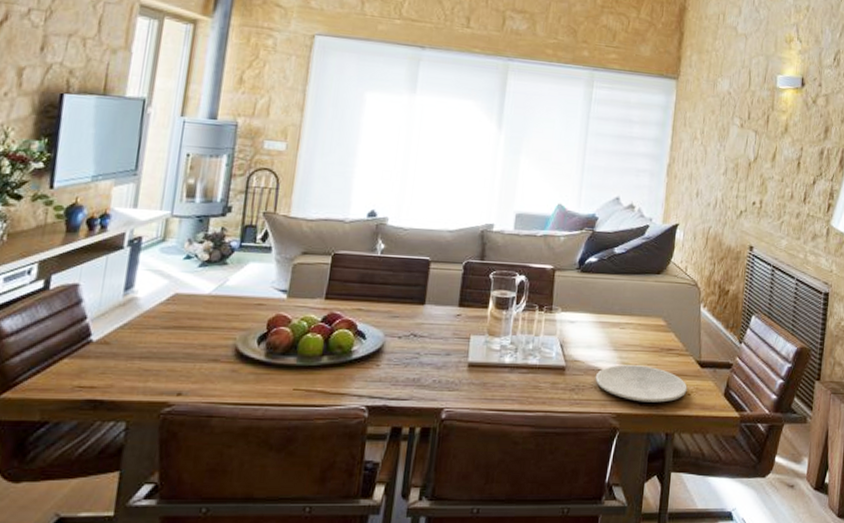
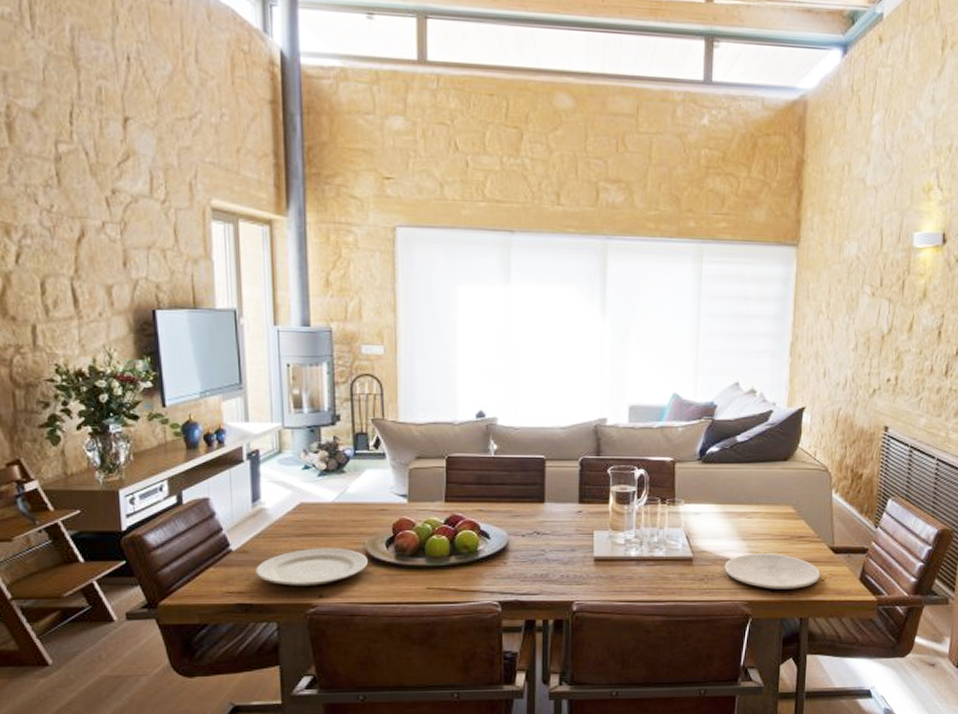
plate: none [113,341,237,383] -> present [256,548,369,586]

